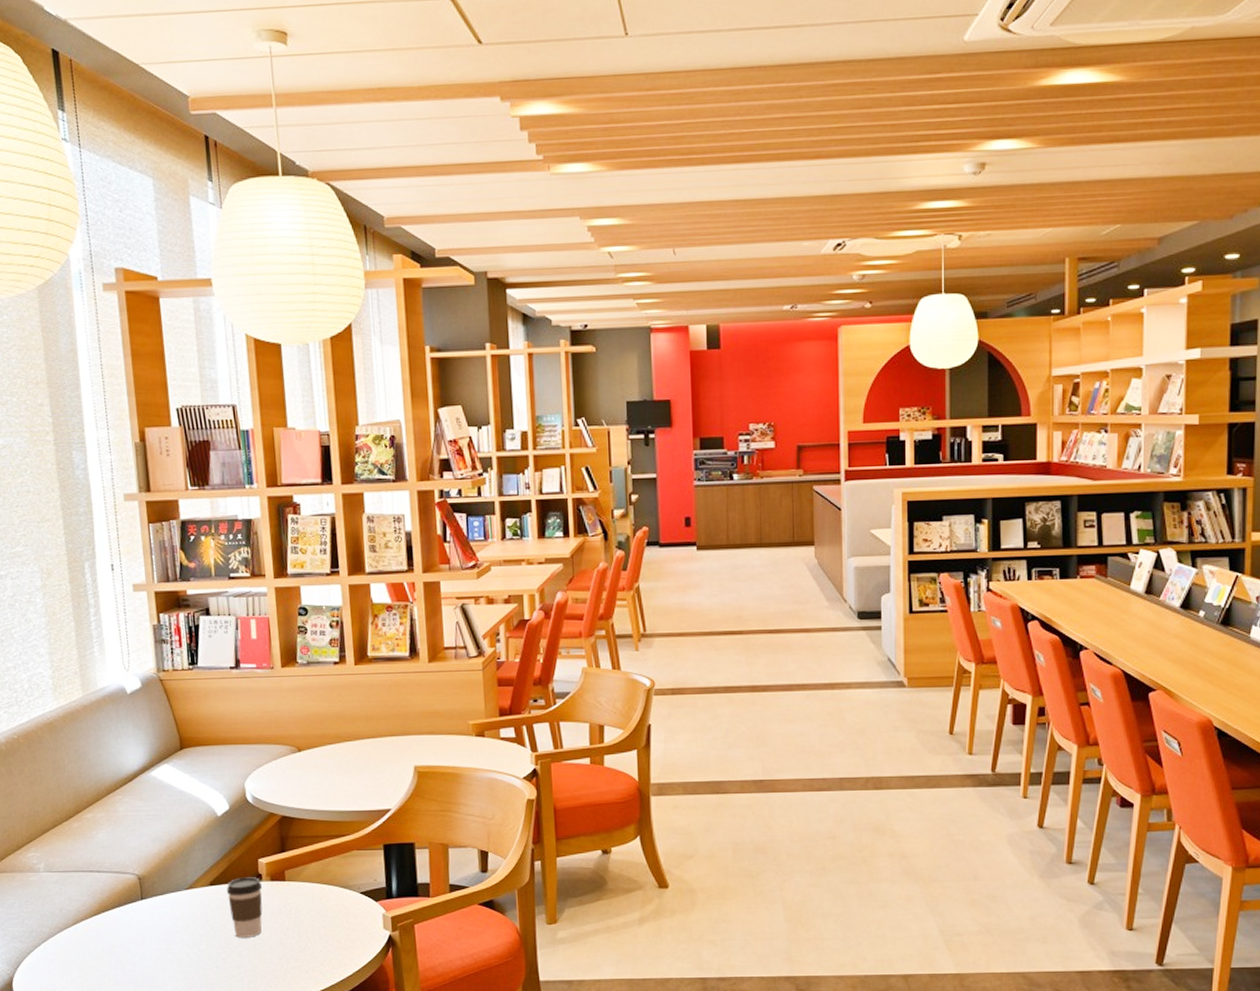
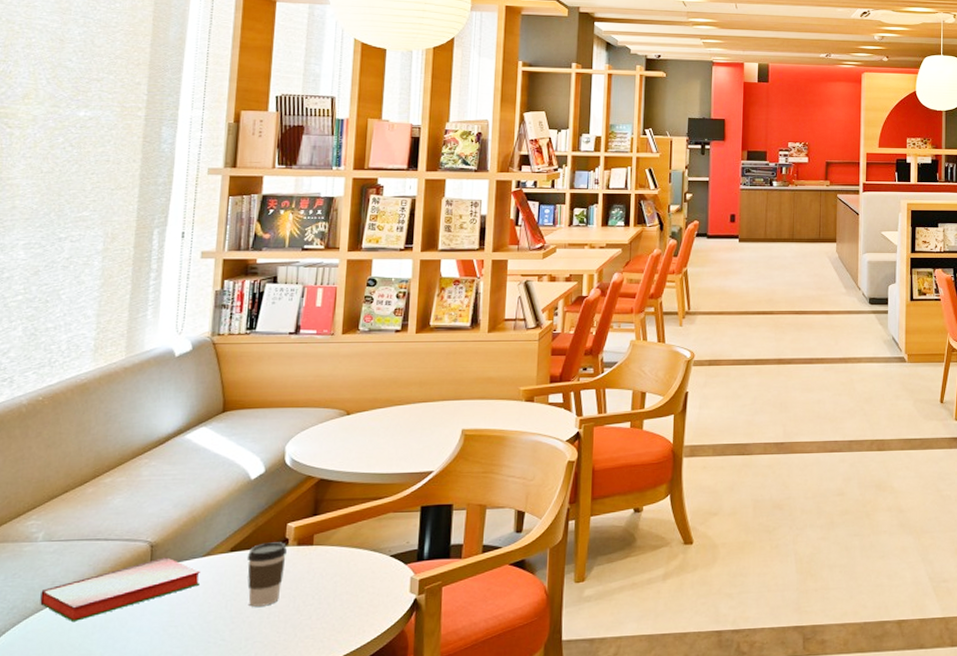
hardback book: none [52,889,188,947] -> present [40,557,200,623]

